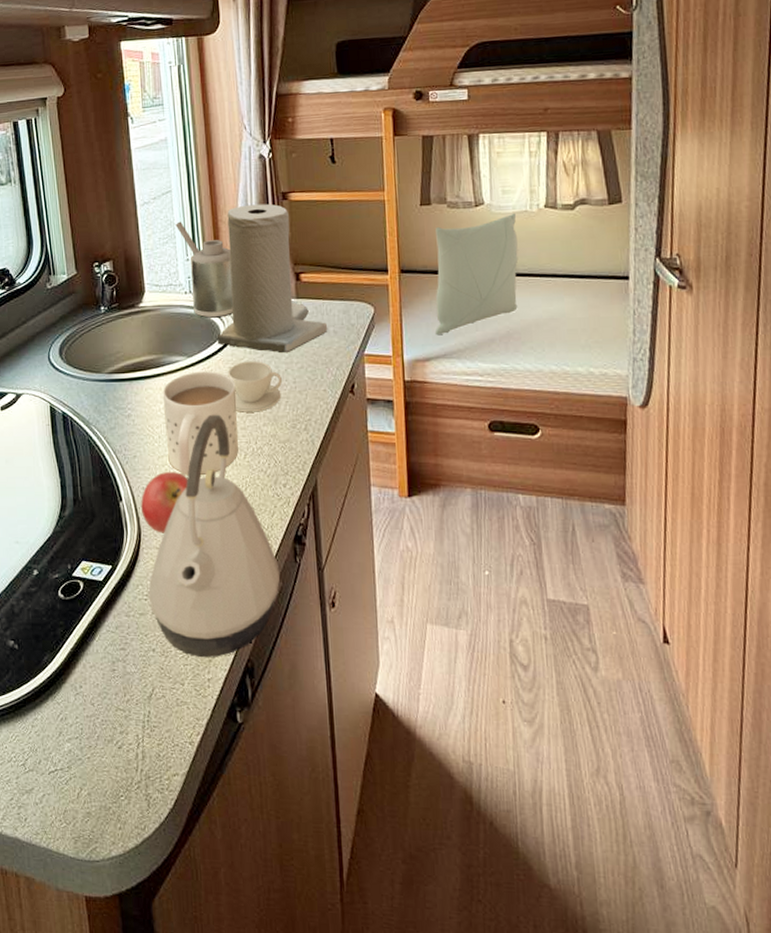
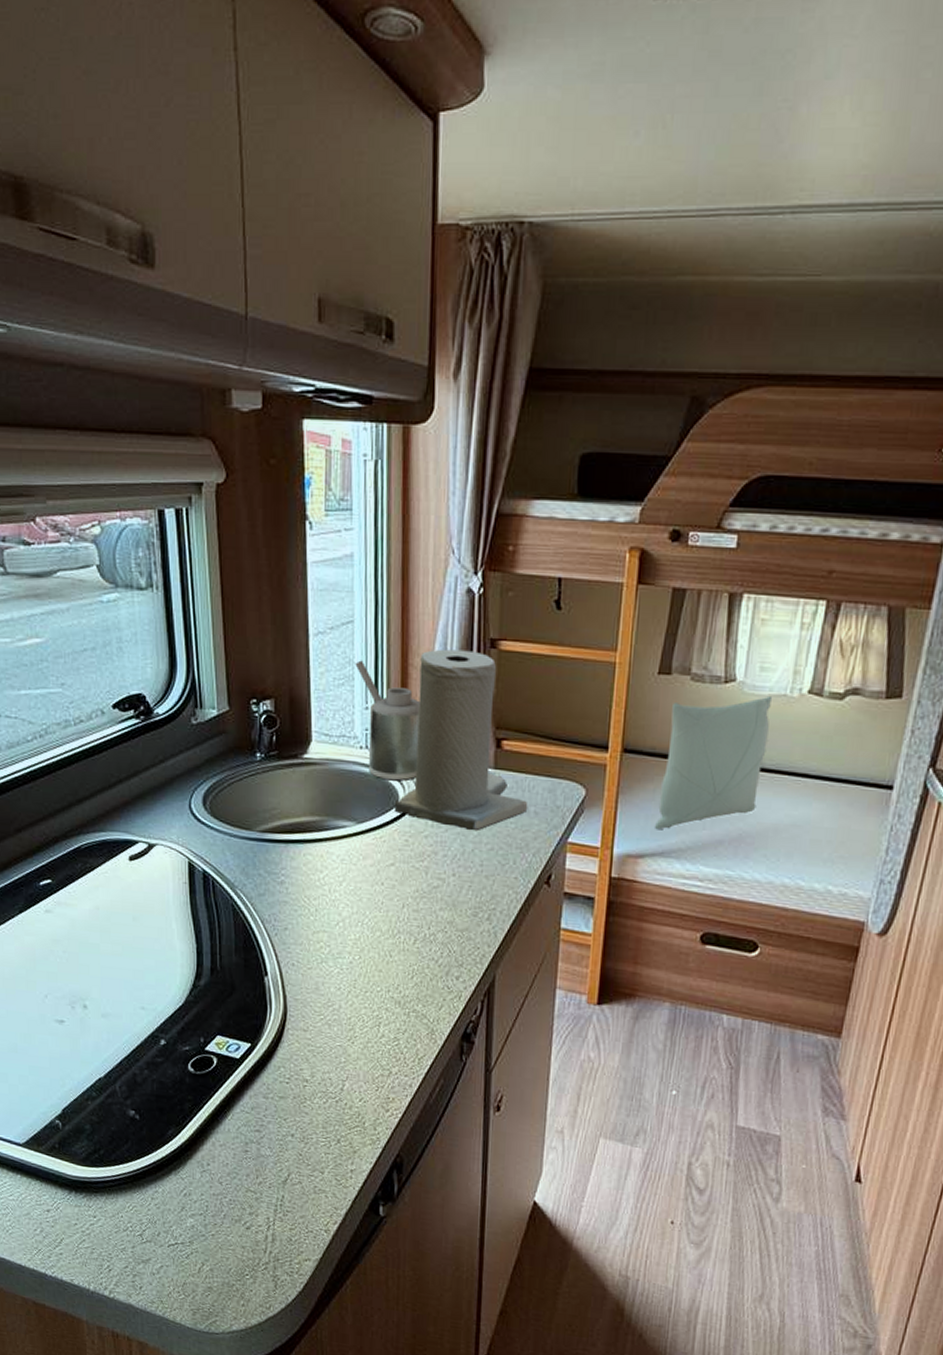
fruit: present [141,471,188,533] -> none [289,948,346,1016]
kettle: present [148,414,281,657] -> none [291,891,442,1149]
mug: present [162,371,239,476] -> none [323,840,412,957]
teacup: present [227,361,282,412] -> none [403,835,467,894]

